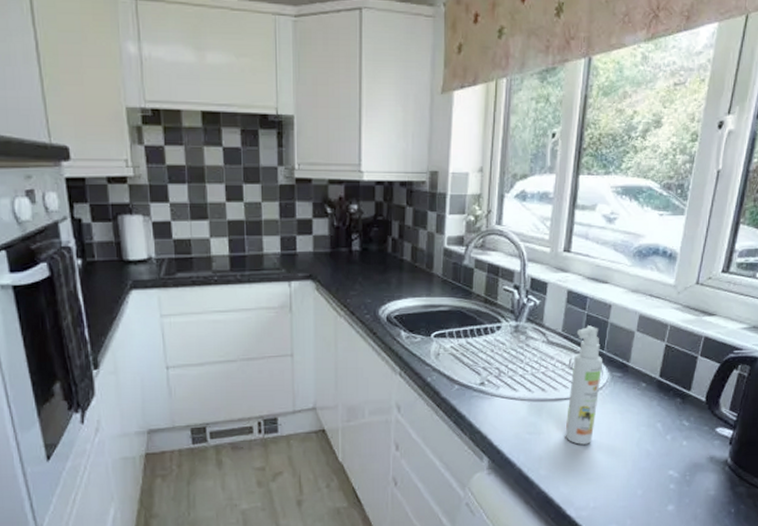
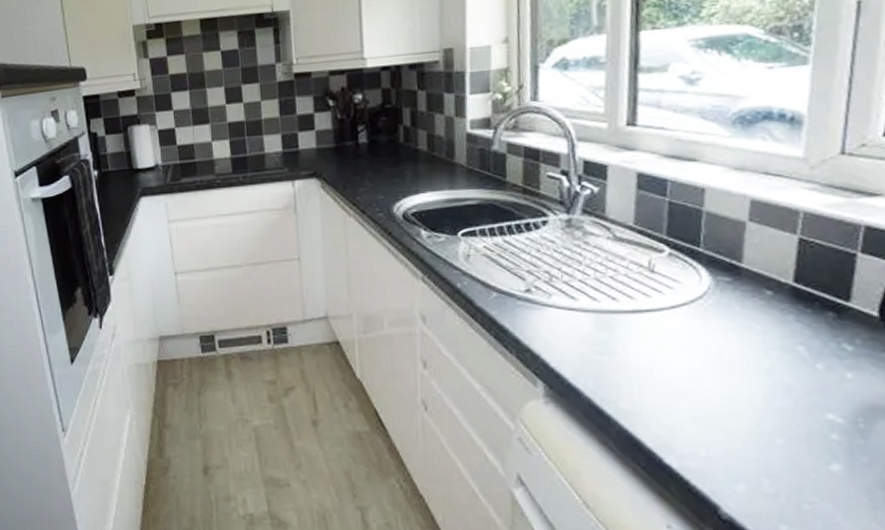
spray bottle: present [565,325,603,445] -> none [651,216,700,371]

